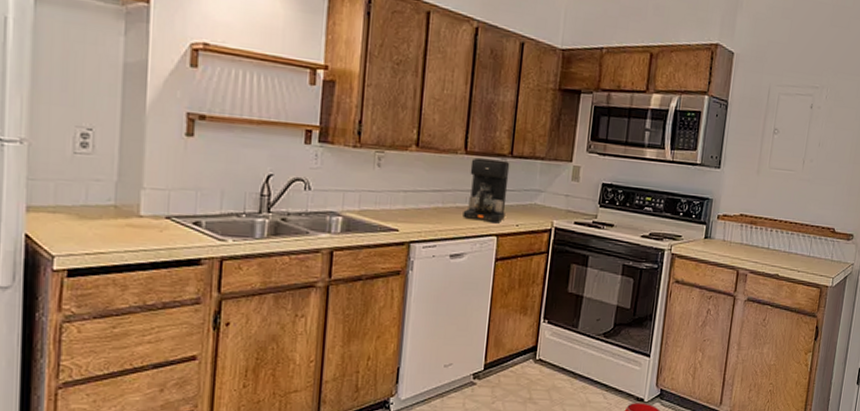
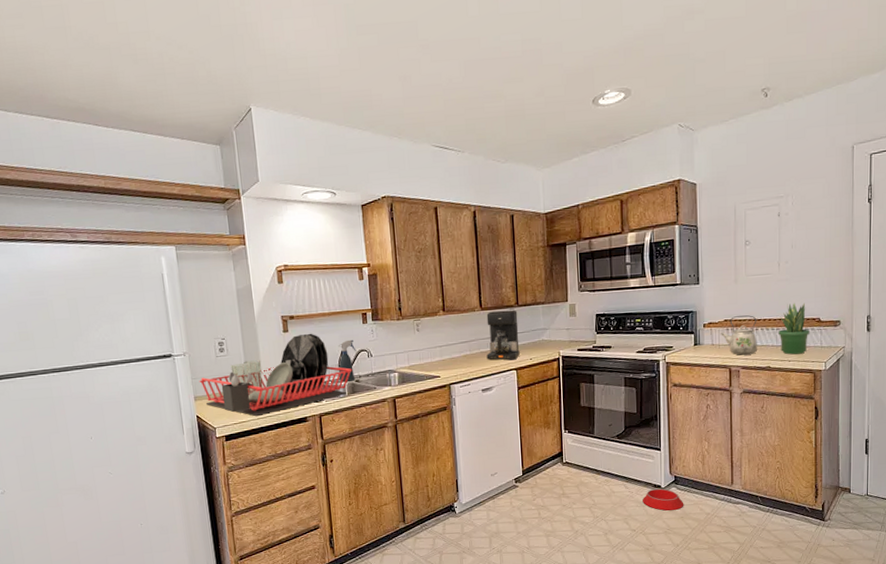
dish rack: none [38,143,279,249] -> present [199,333,352,417]
spray bottle: none [259,161,290,219] -> present [338,339,357,382]
kettle: none [733,211,773,258] -> present [720,315,758,355]
planter: none [792,206,823,265] -> present [778,302,809,355]

